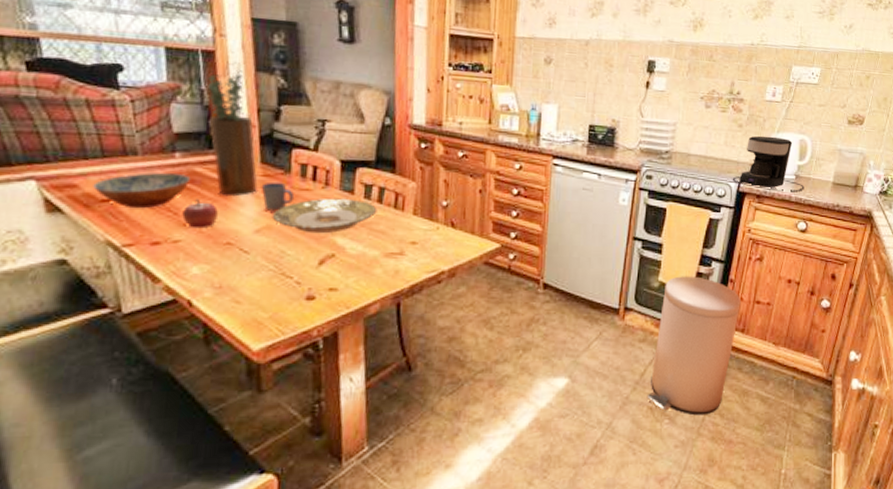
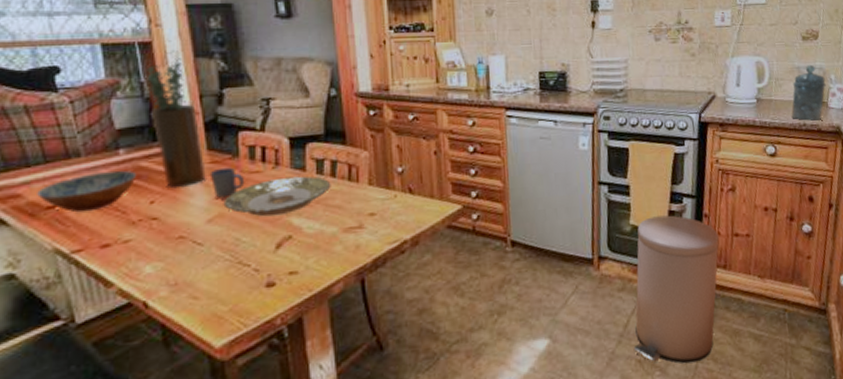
fruit: present [182,198,219,229] -> none [131,194,169,226]
coffee maker: present [732,135,804,193] -> none [692,62,768,118]
canister: none [826,149,864,204] -> present [791,65,826,122]

